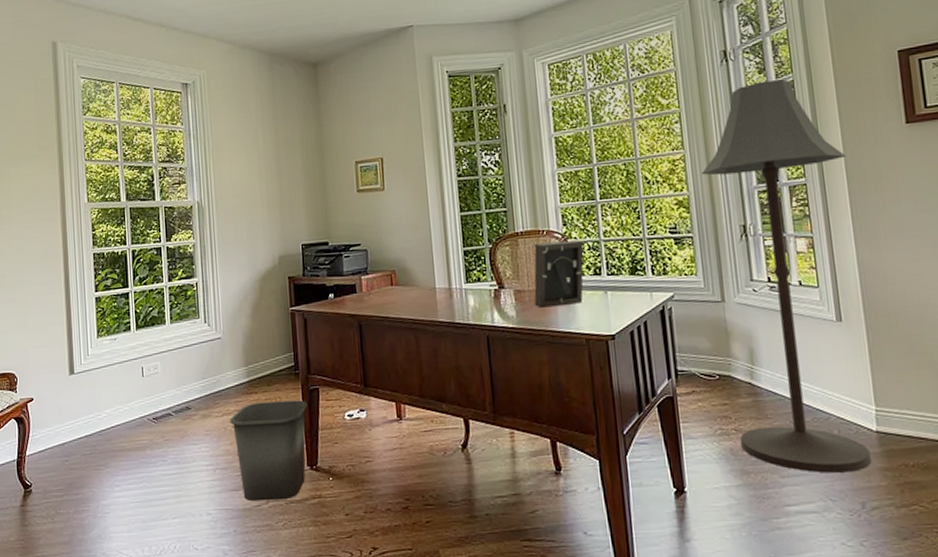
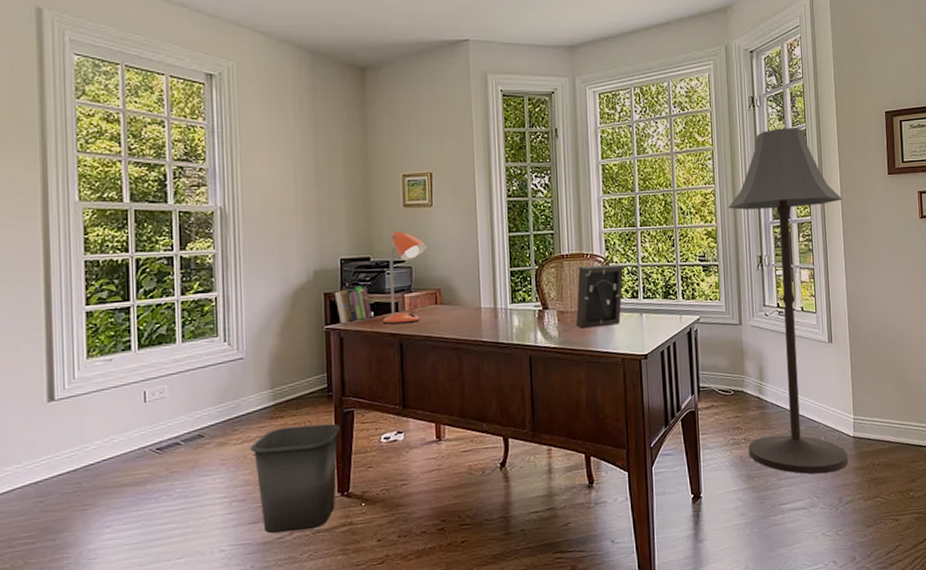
books: none [297,269,332,306] -> present [334,285,372,324]
desk lamp: none [342,215,381,306] -> present [383,231,428,324]

